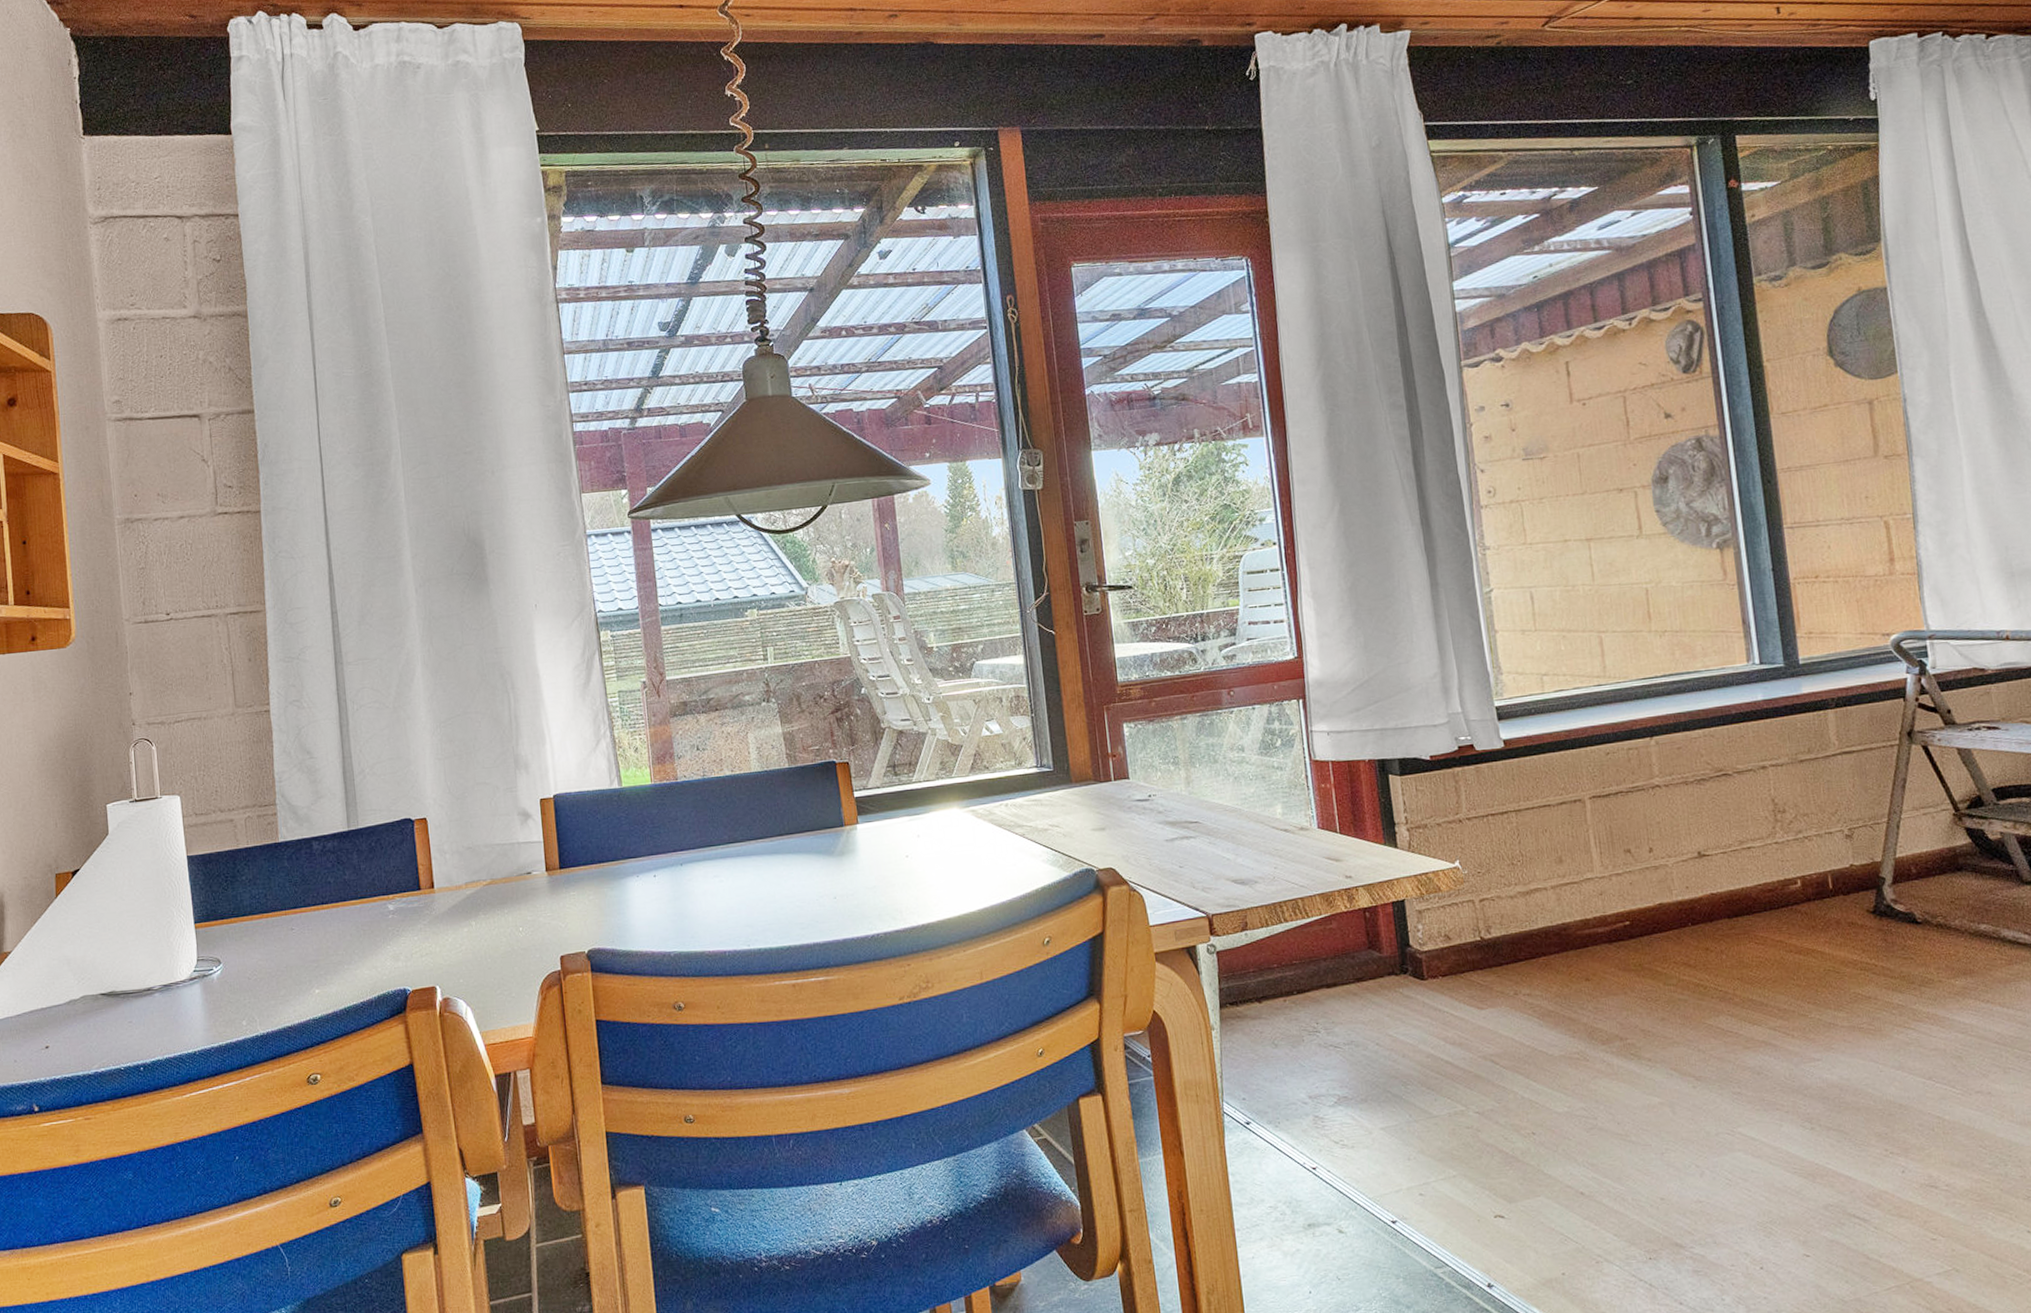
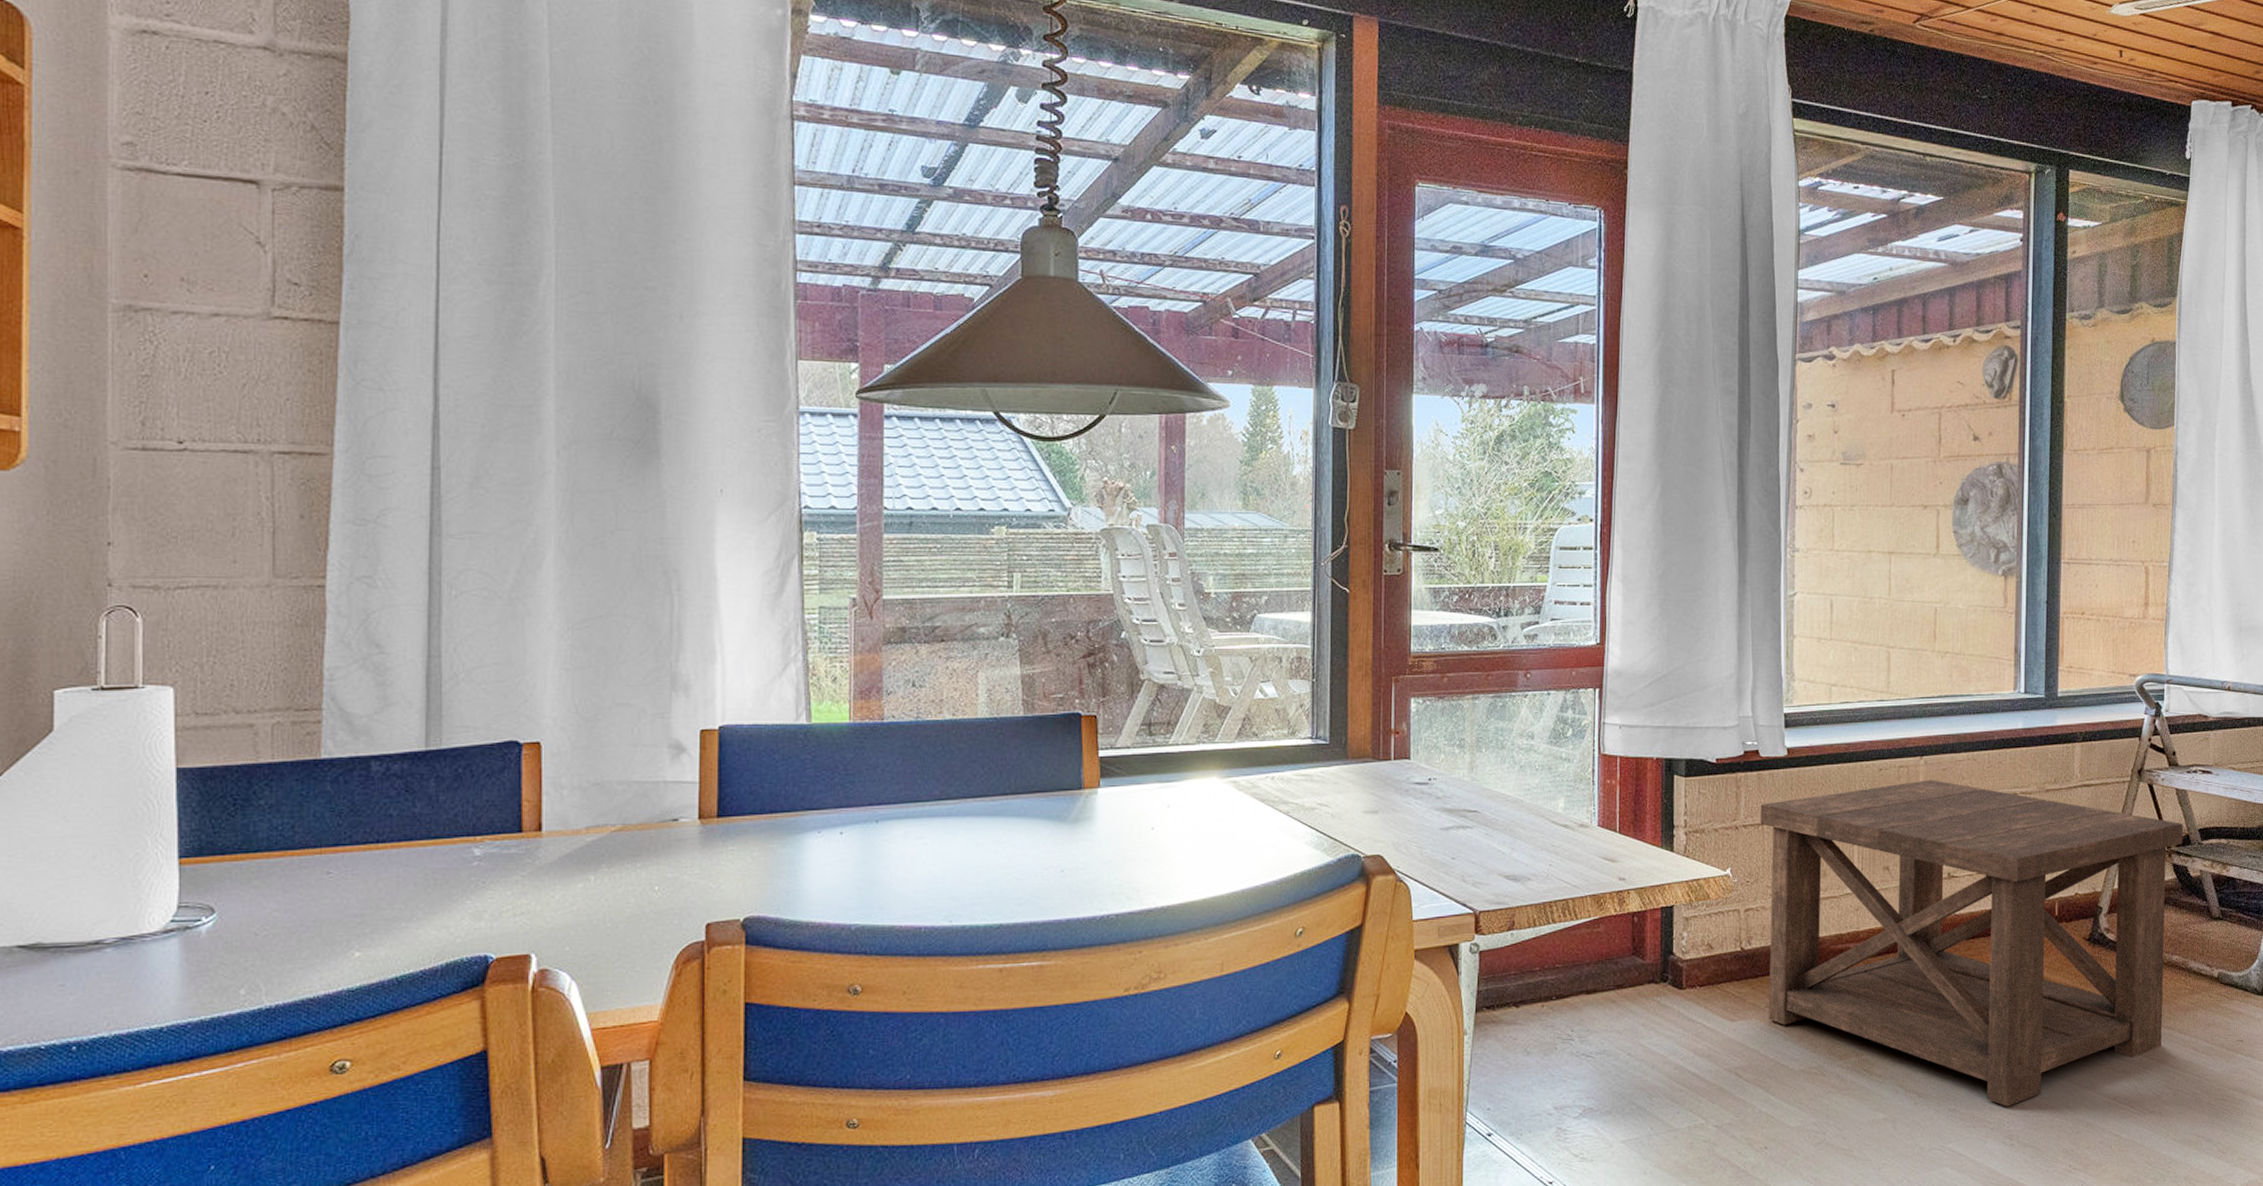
side table: none [1482,759,1980,1089] -> present [1760,780,2183,1107]

